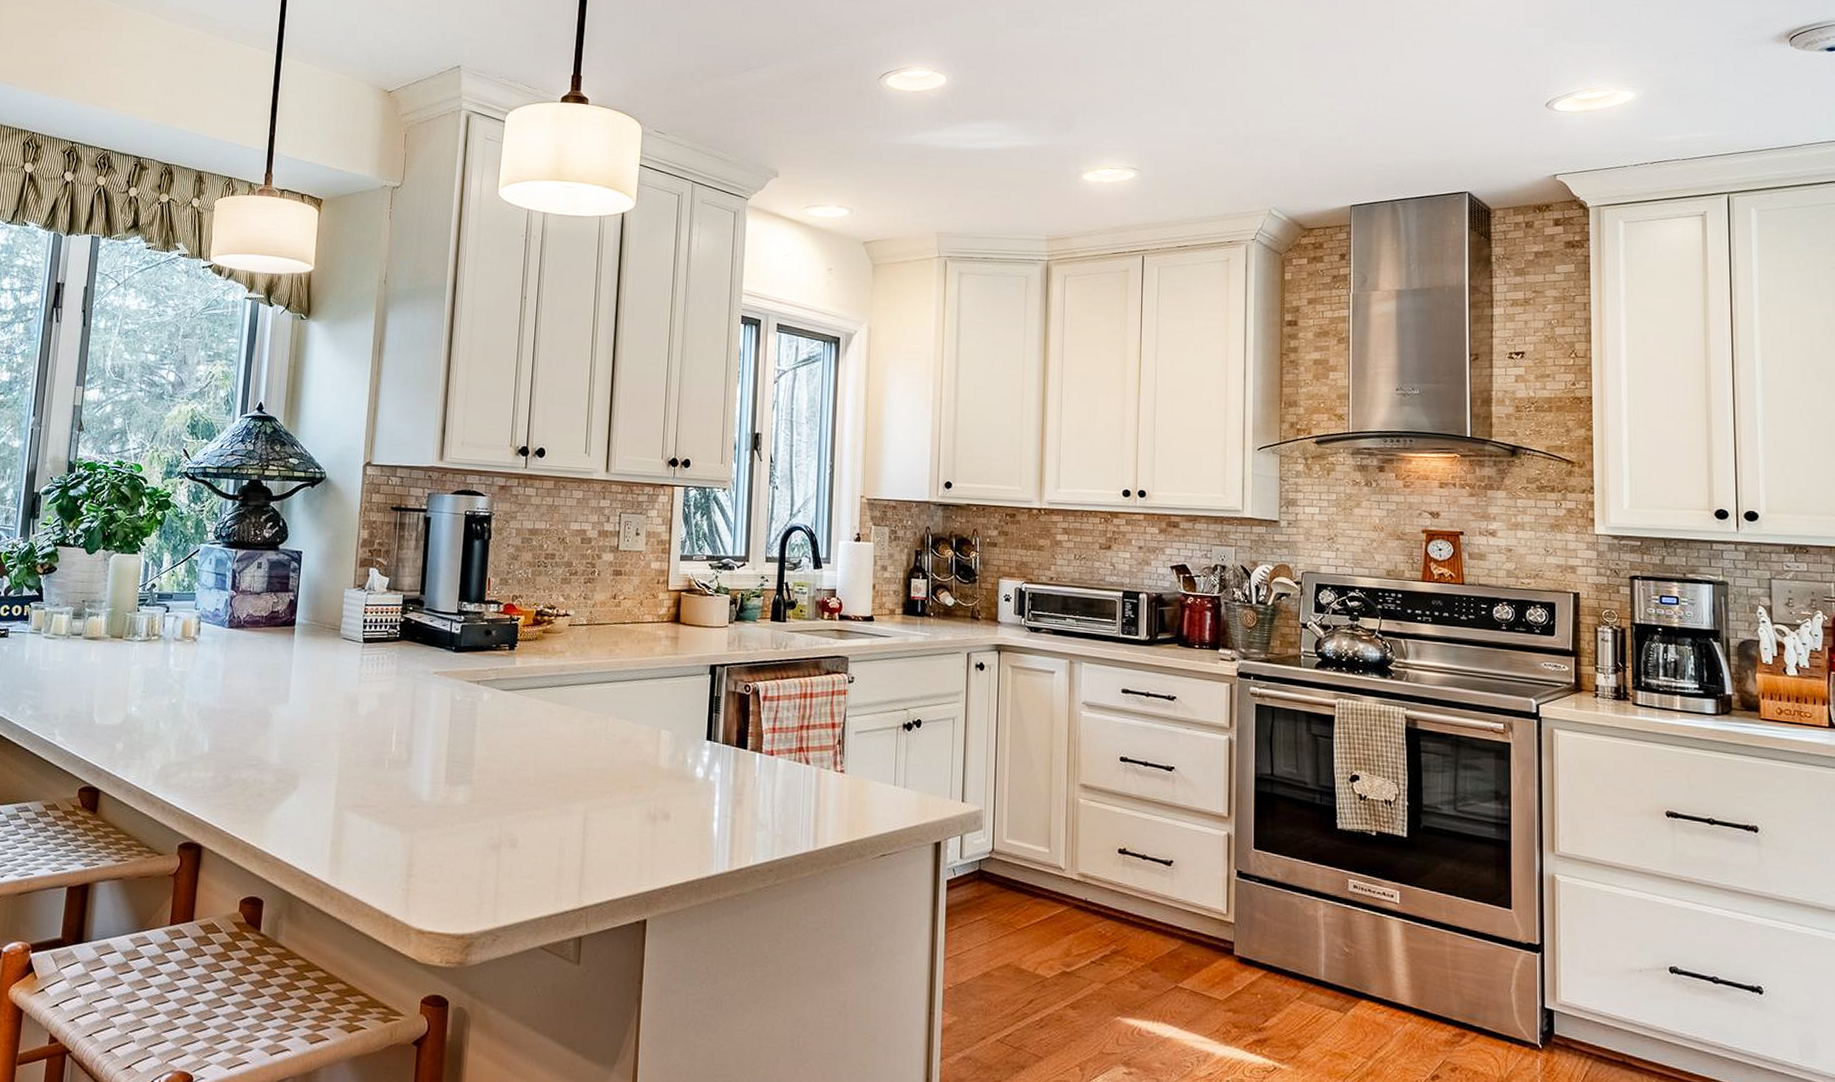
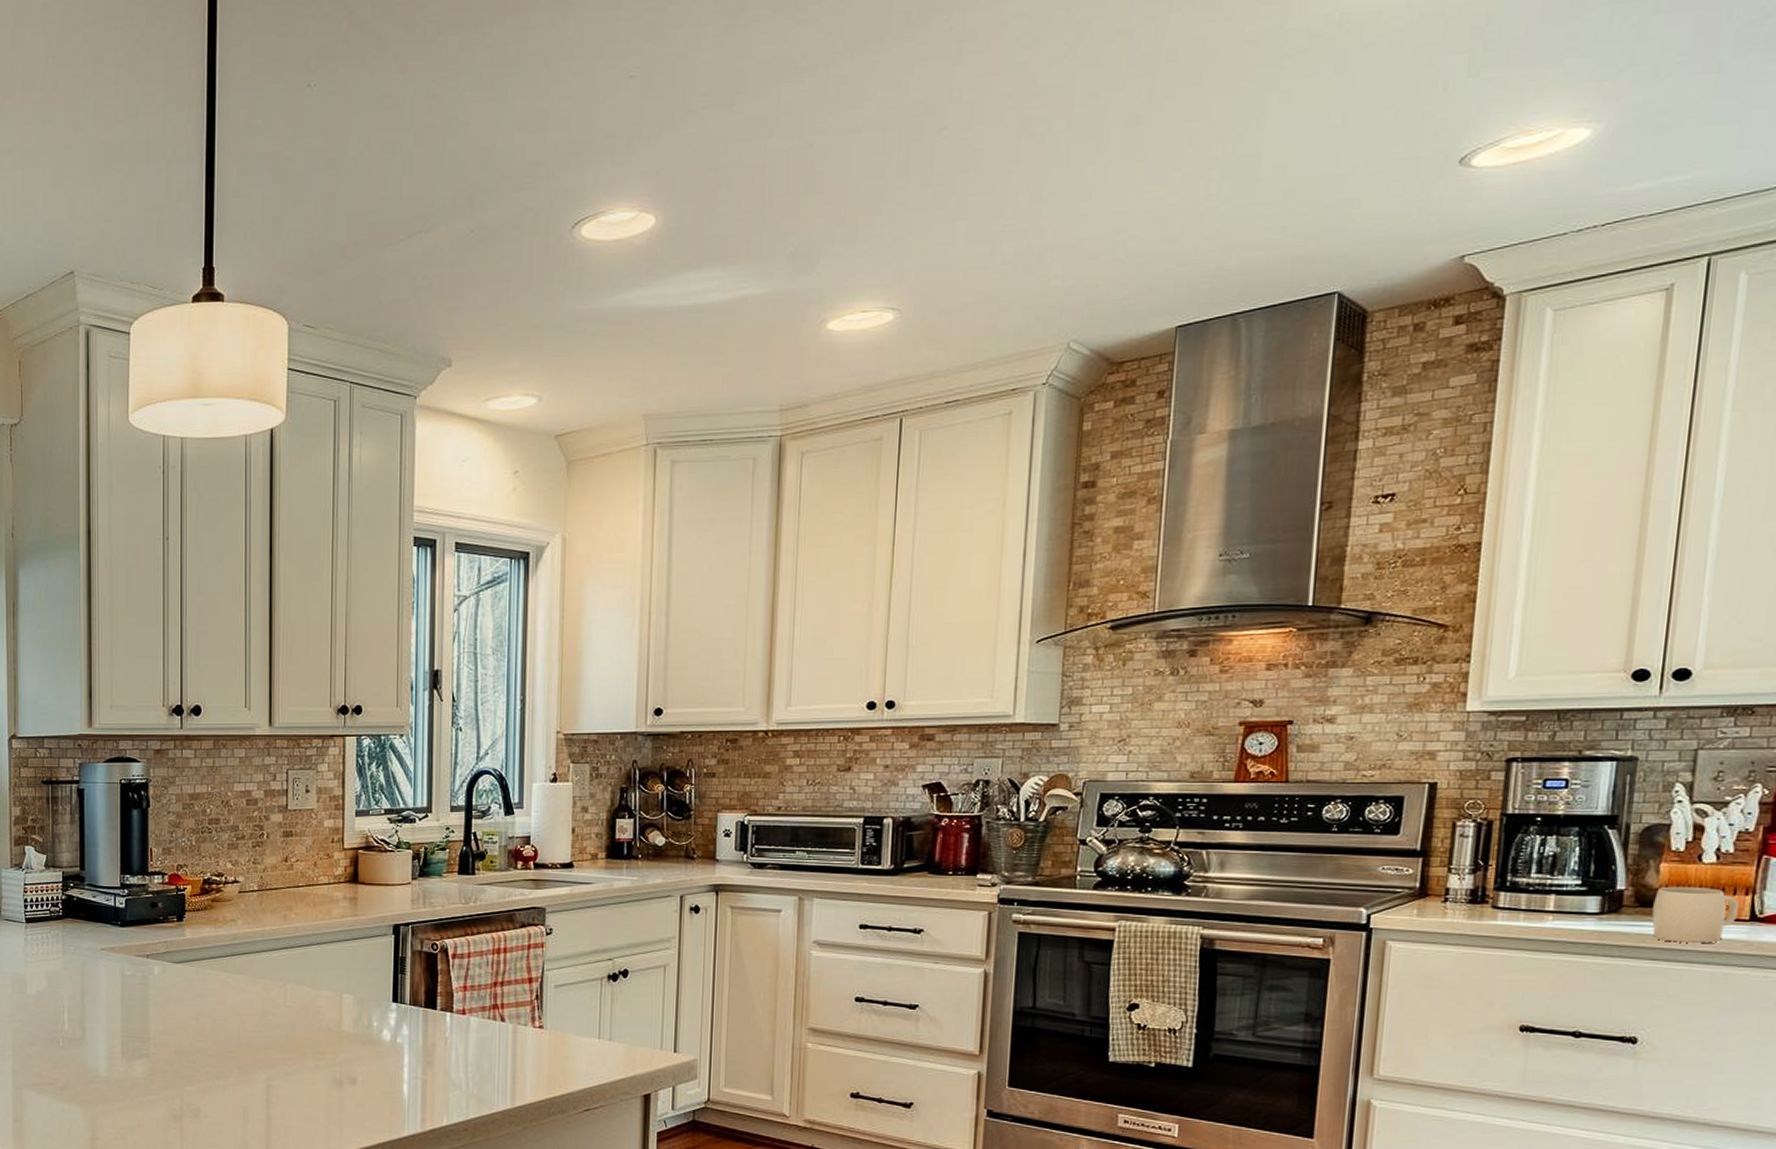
mug: none [1755,694,1820,745] -> present [1652,886,1740,943]

